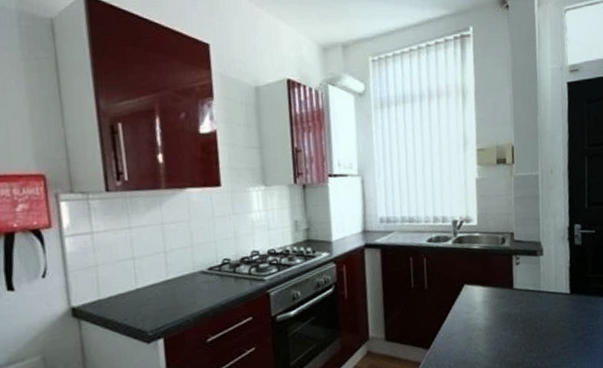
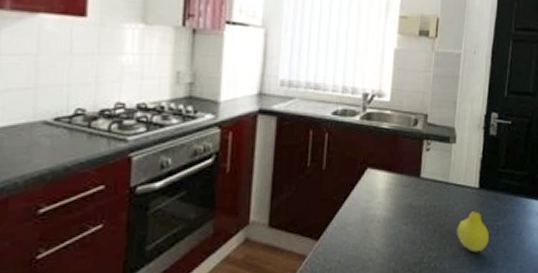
fruit: none [553,305,586,351] -> present [457,201,490,252]

